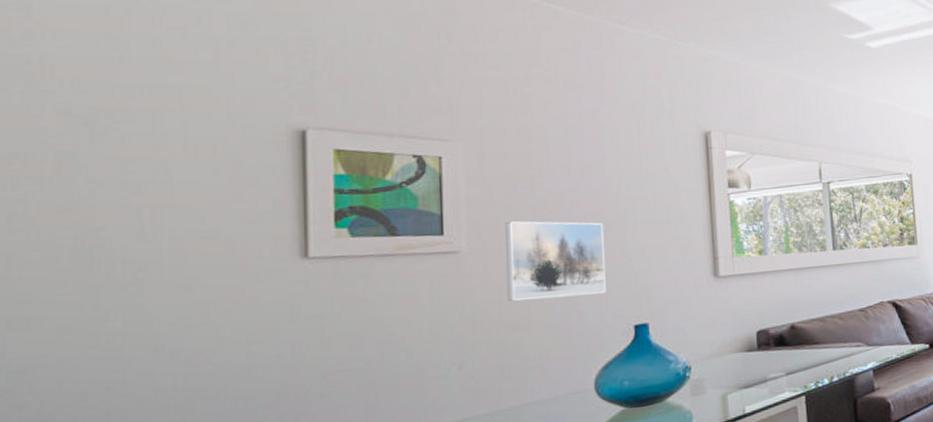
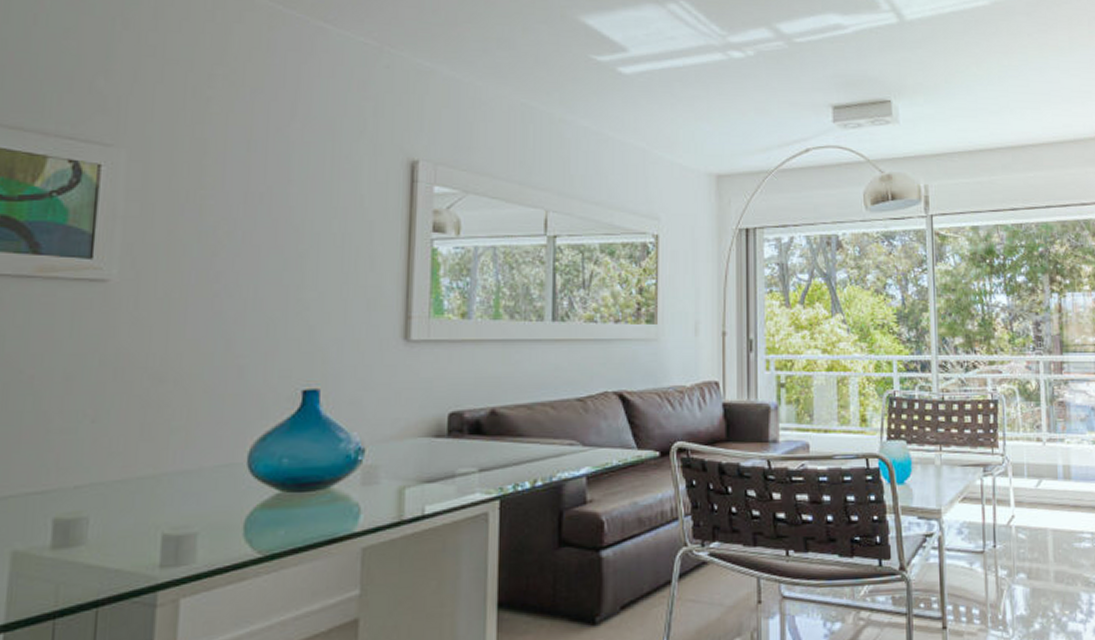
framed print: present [505,221,606,301] -> none [157,248,280,347]

